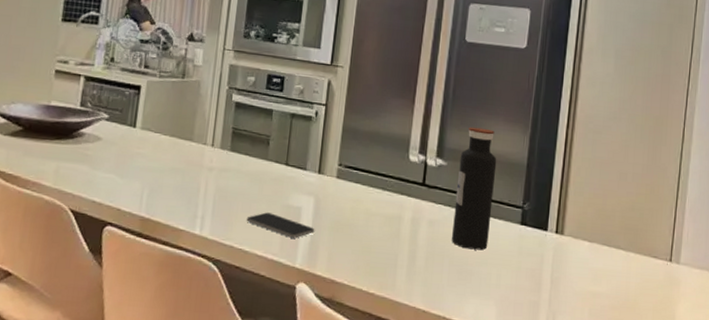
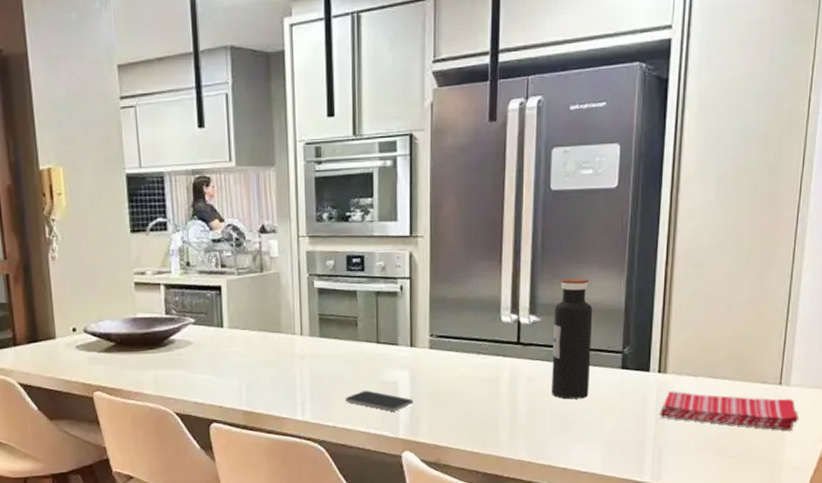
dish towel: none [554,254,688,311] -> present [659,391,798,431]

